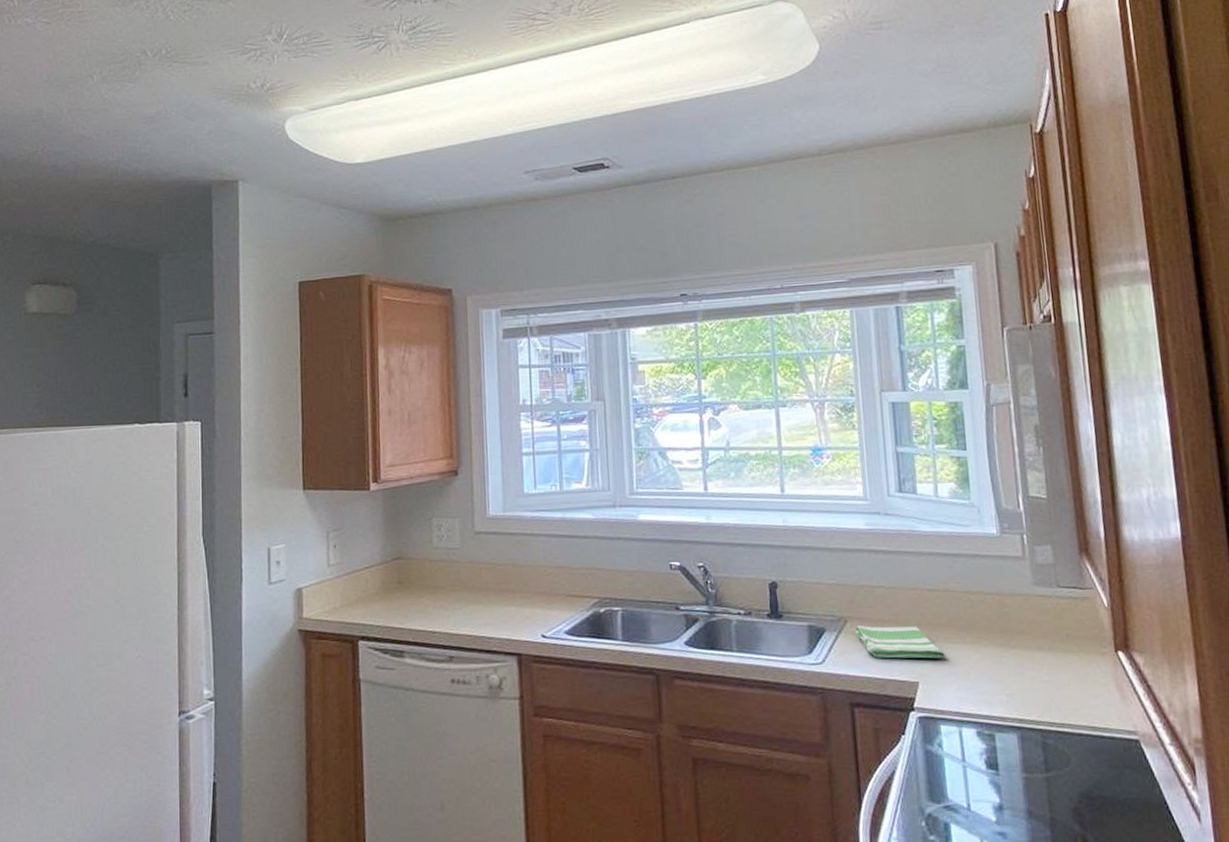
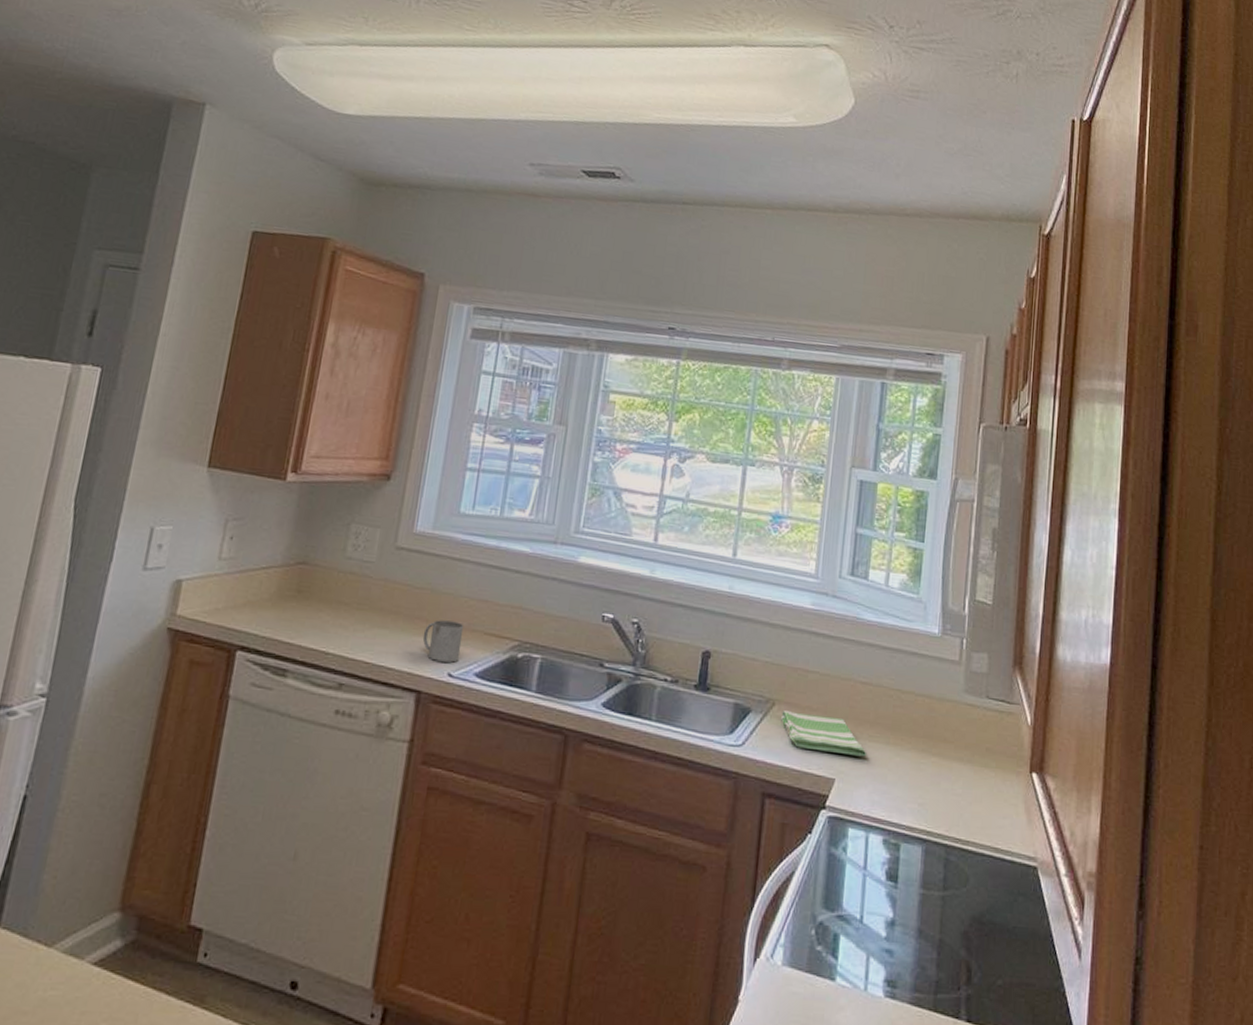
mug: none [513,589,549,626] -> present [422,620,464,663]

